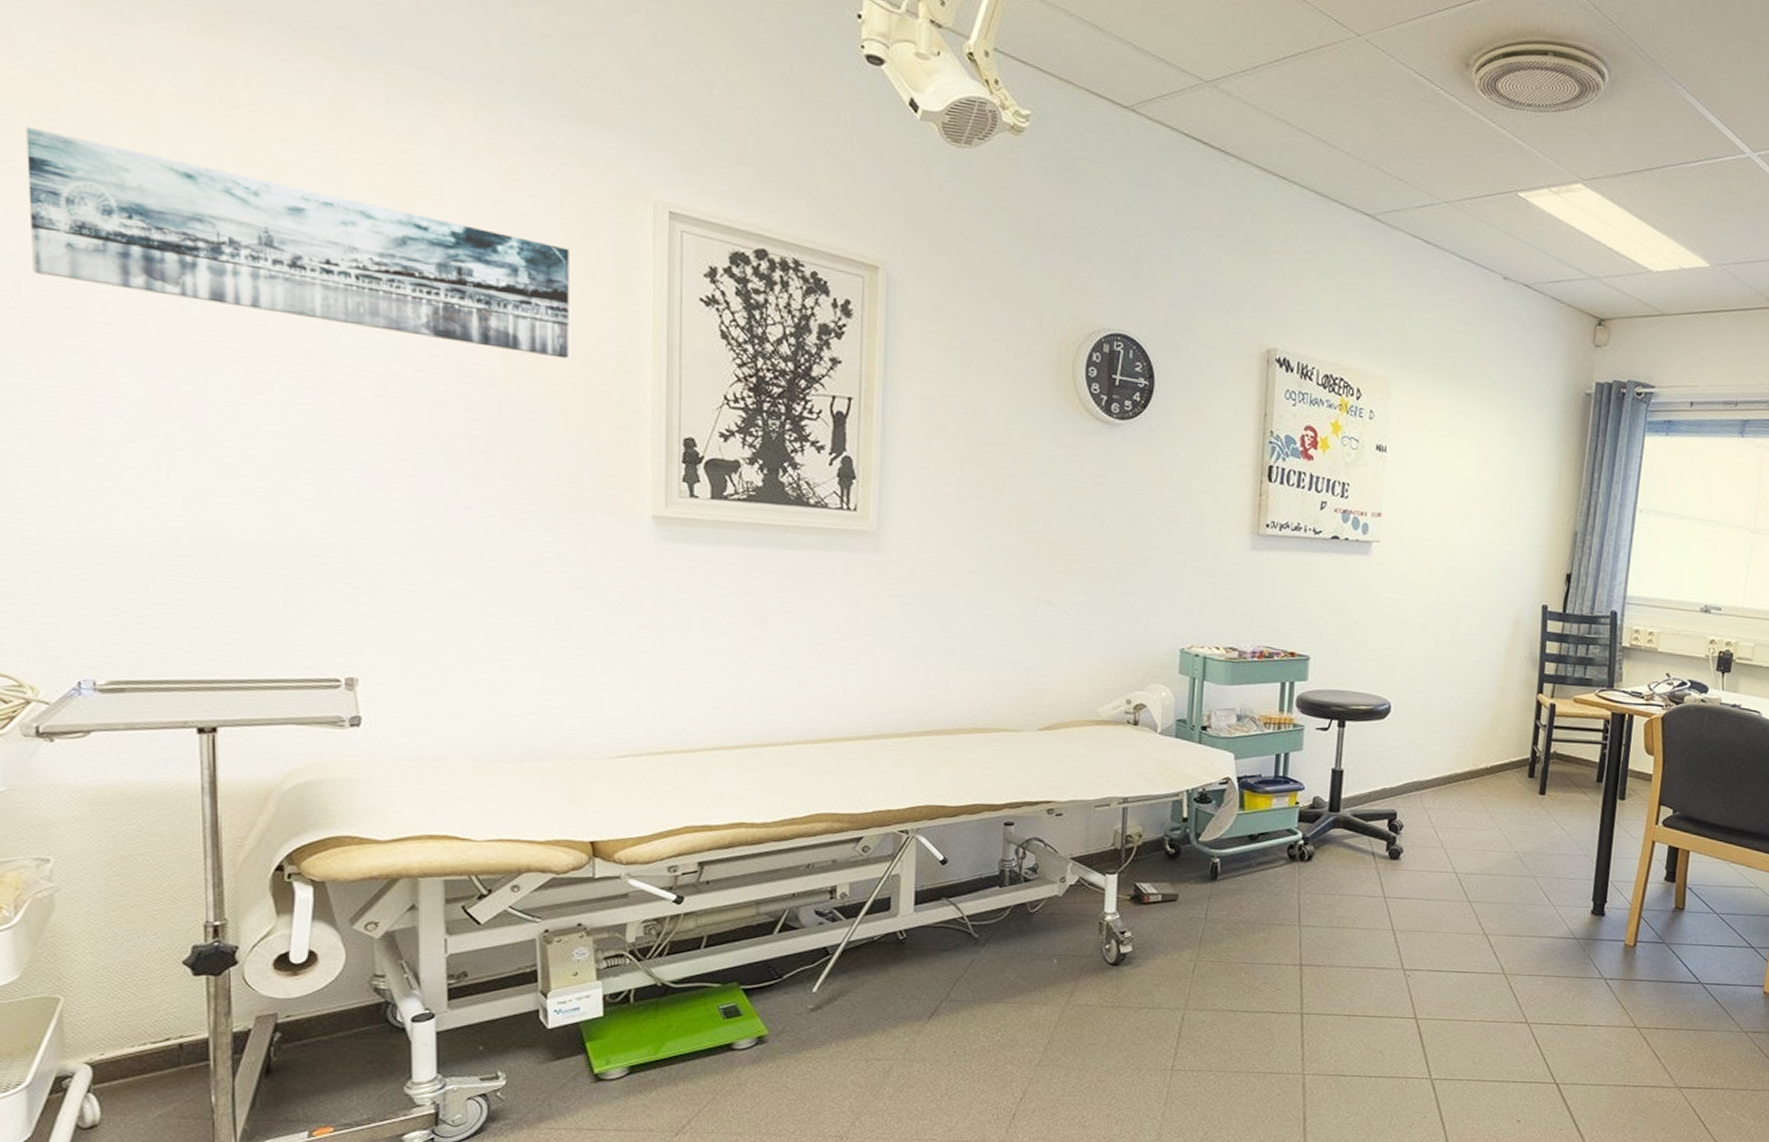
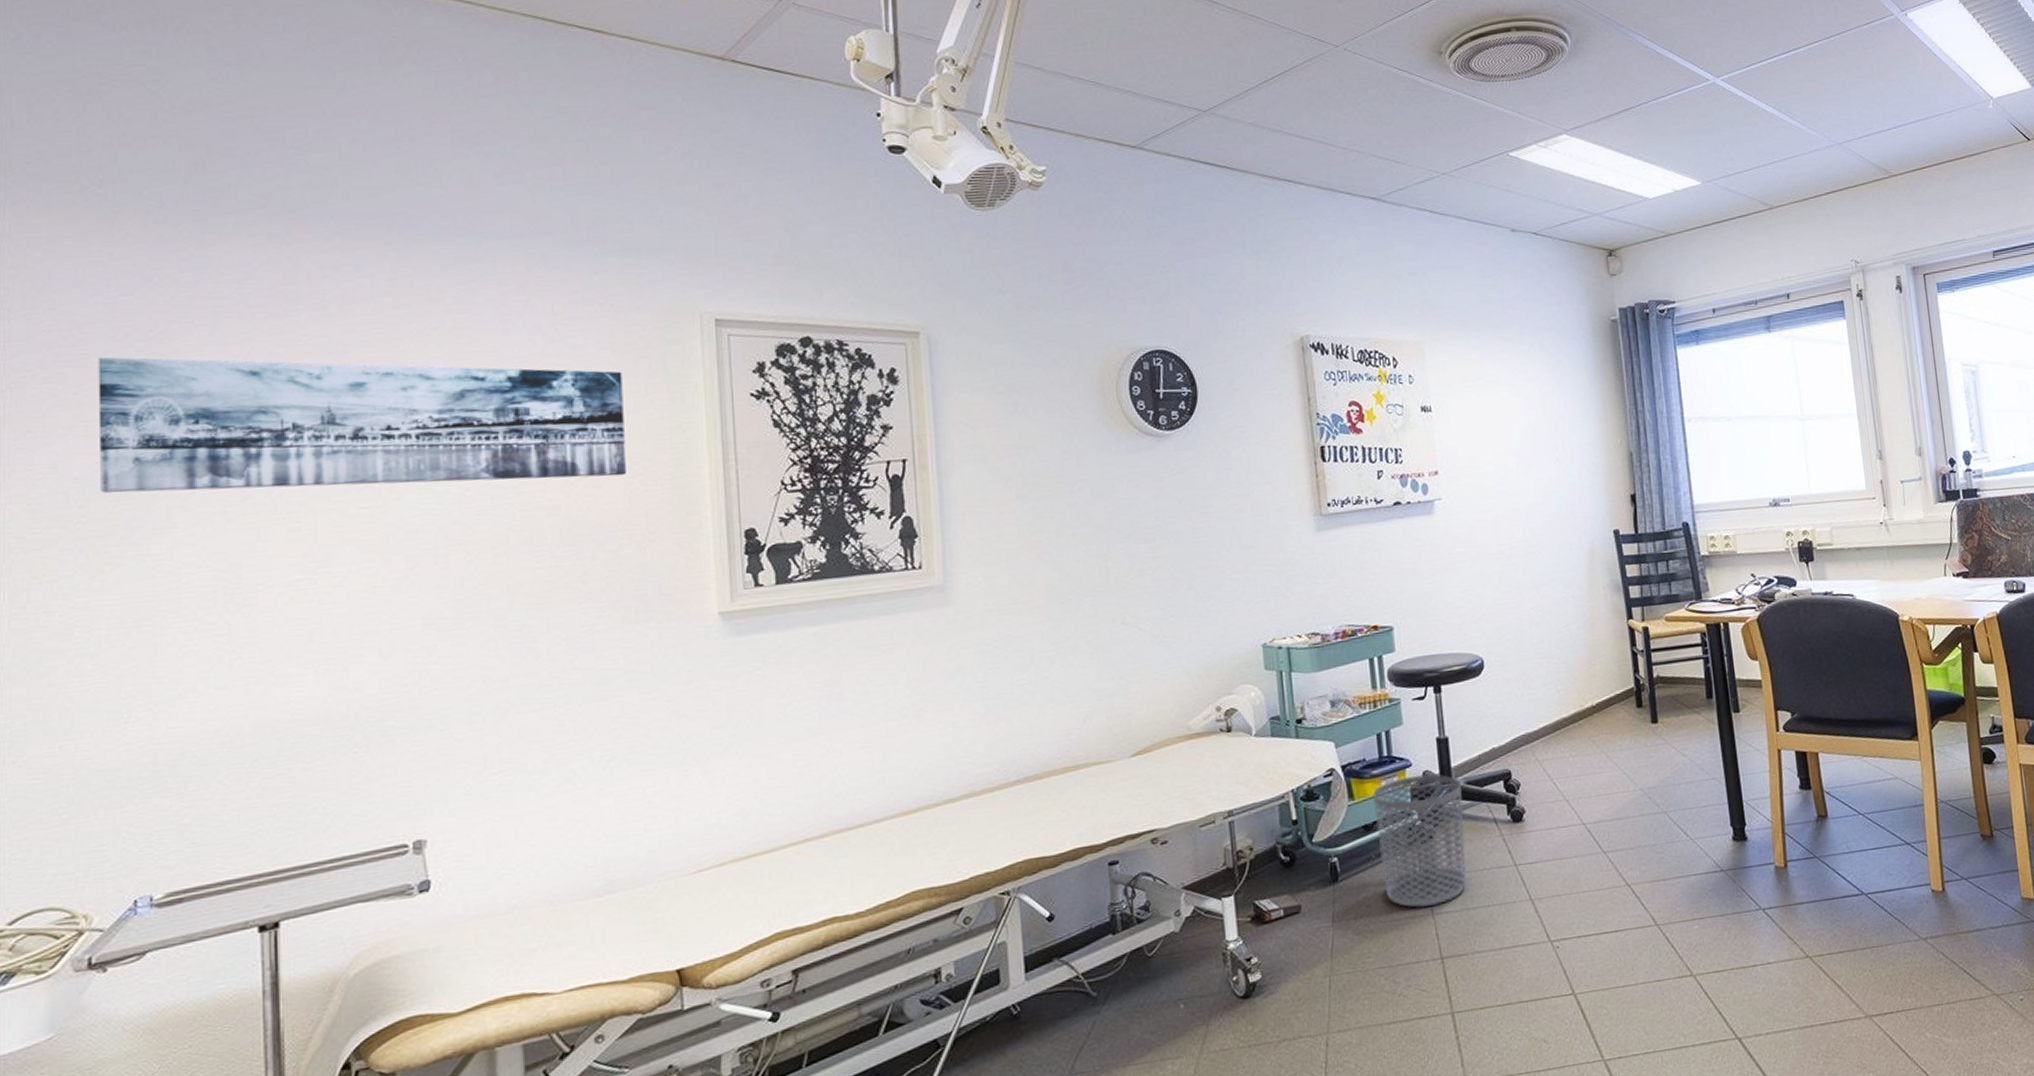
waste bin: none [1259,798,1348,919] -> present [1372,774,1467,908]

